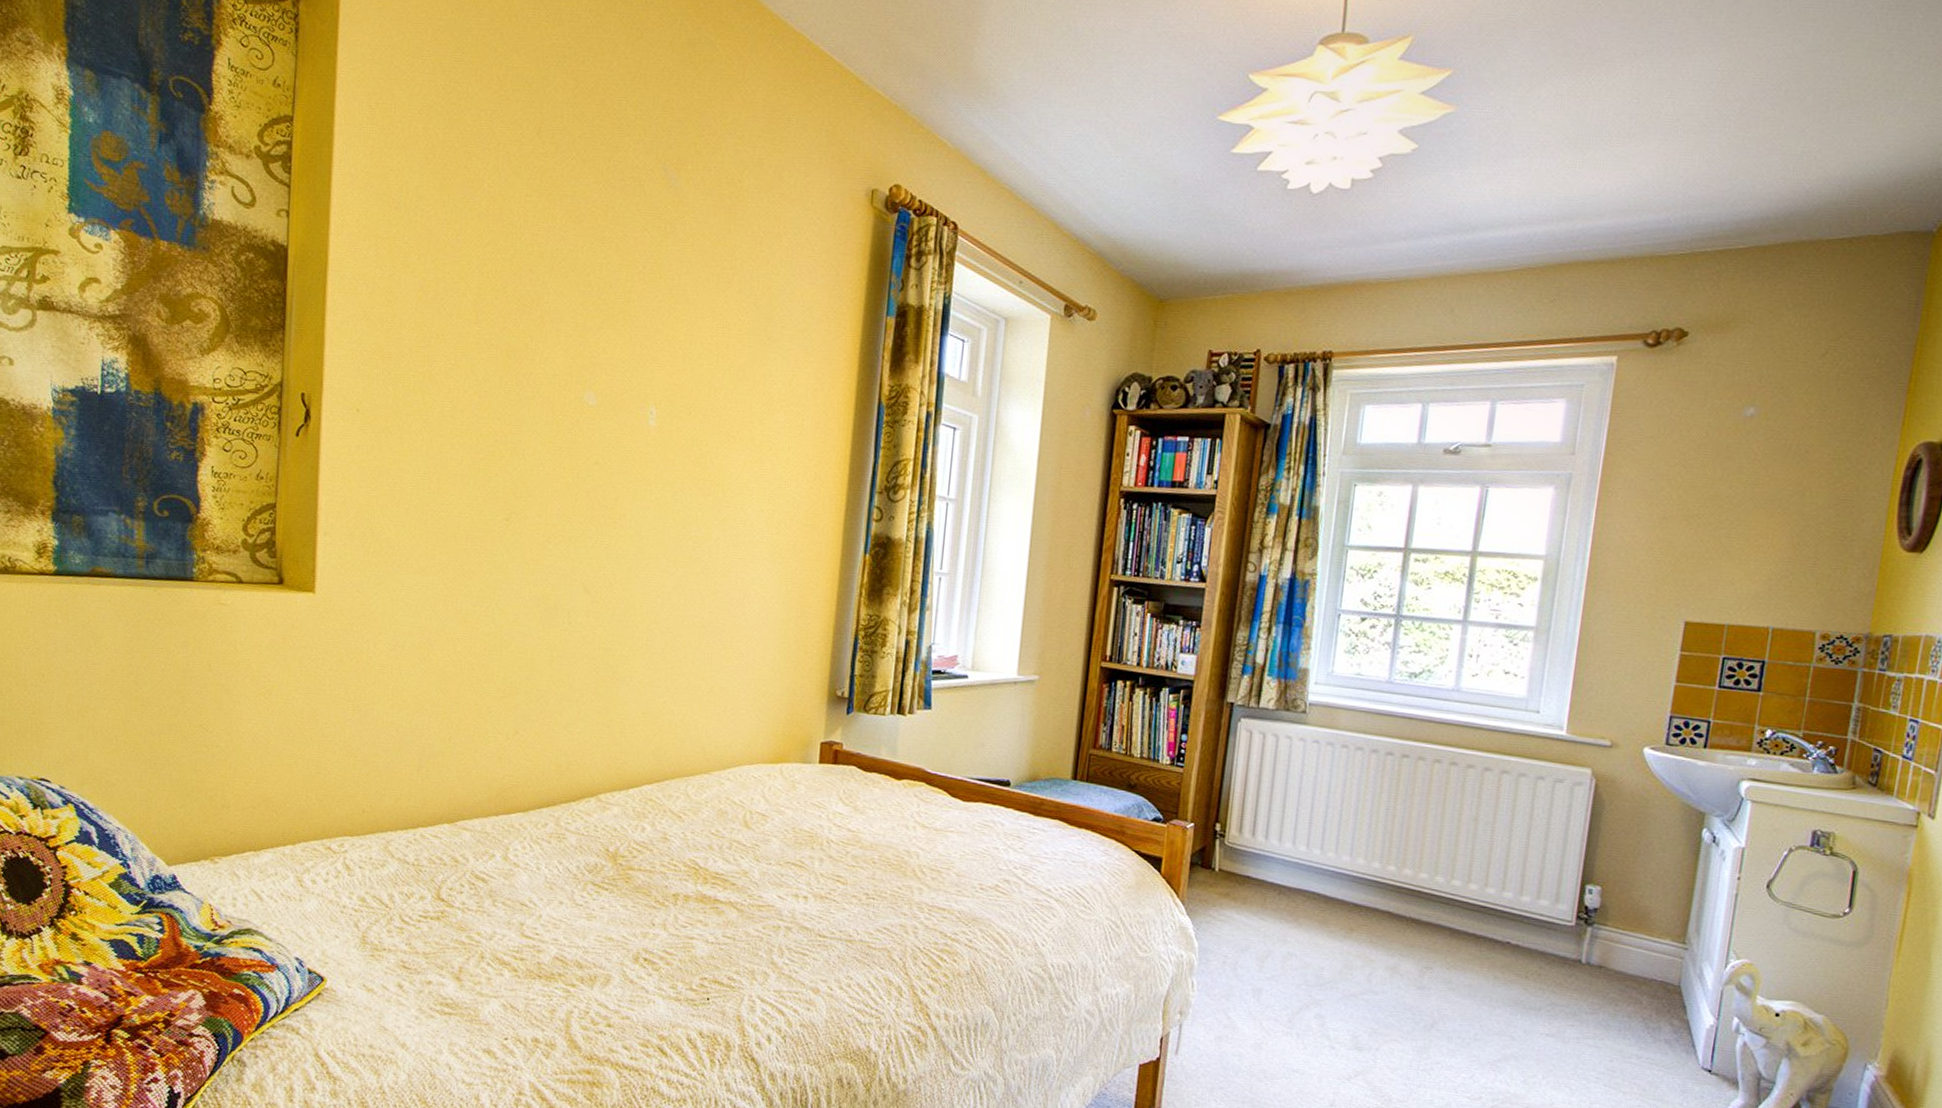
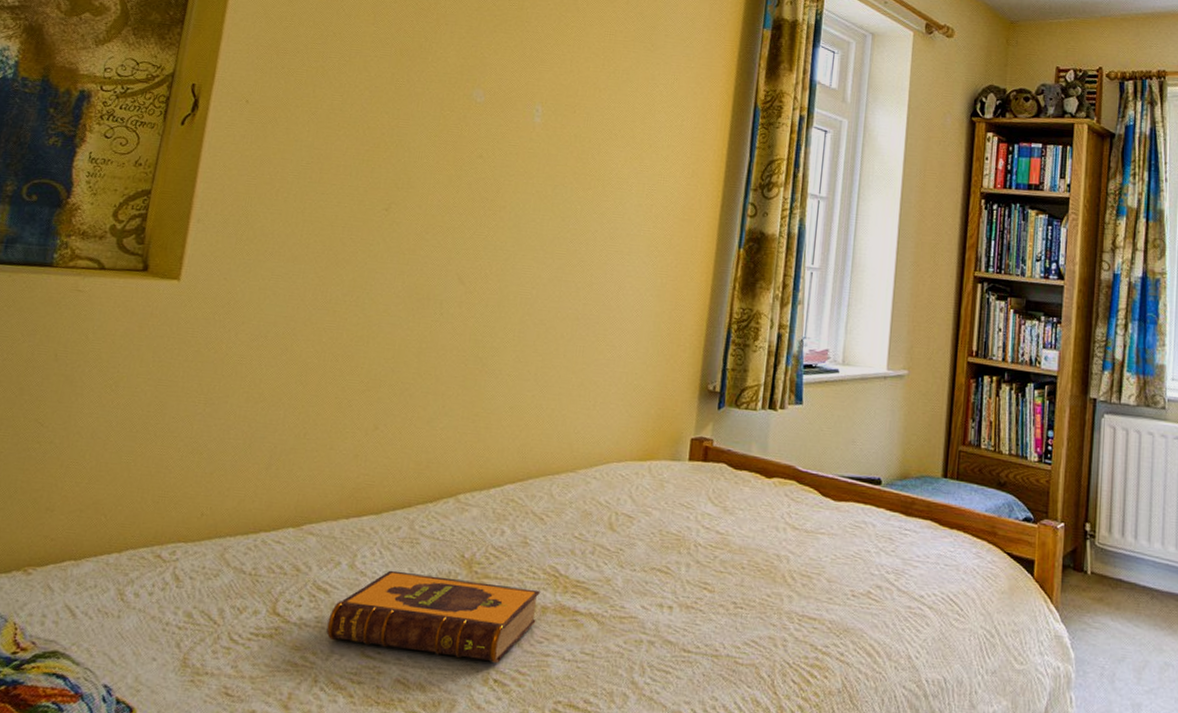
hardback book: none [488,862,682,945] -> present [326,570,540,664]

